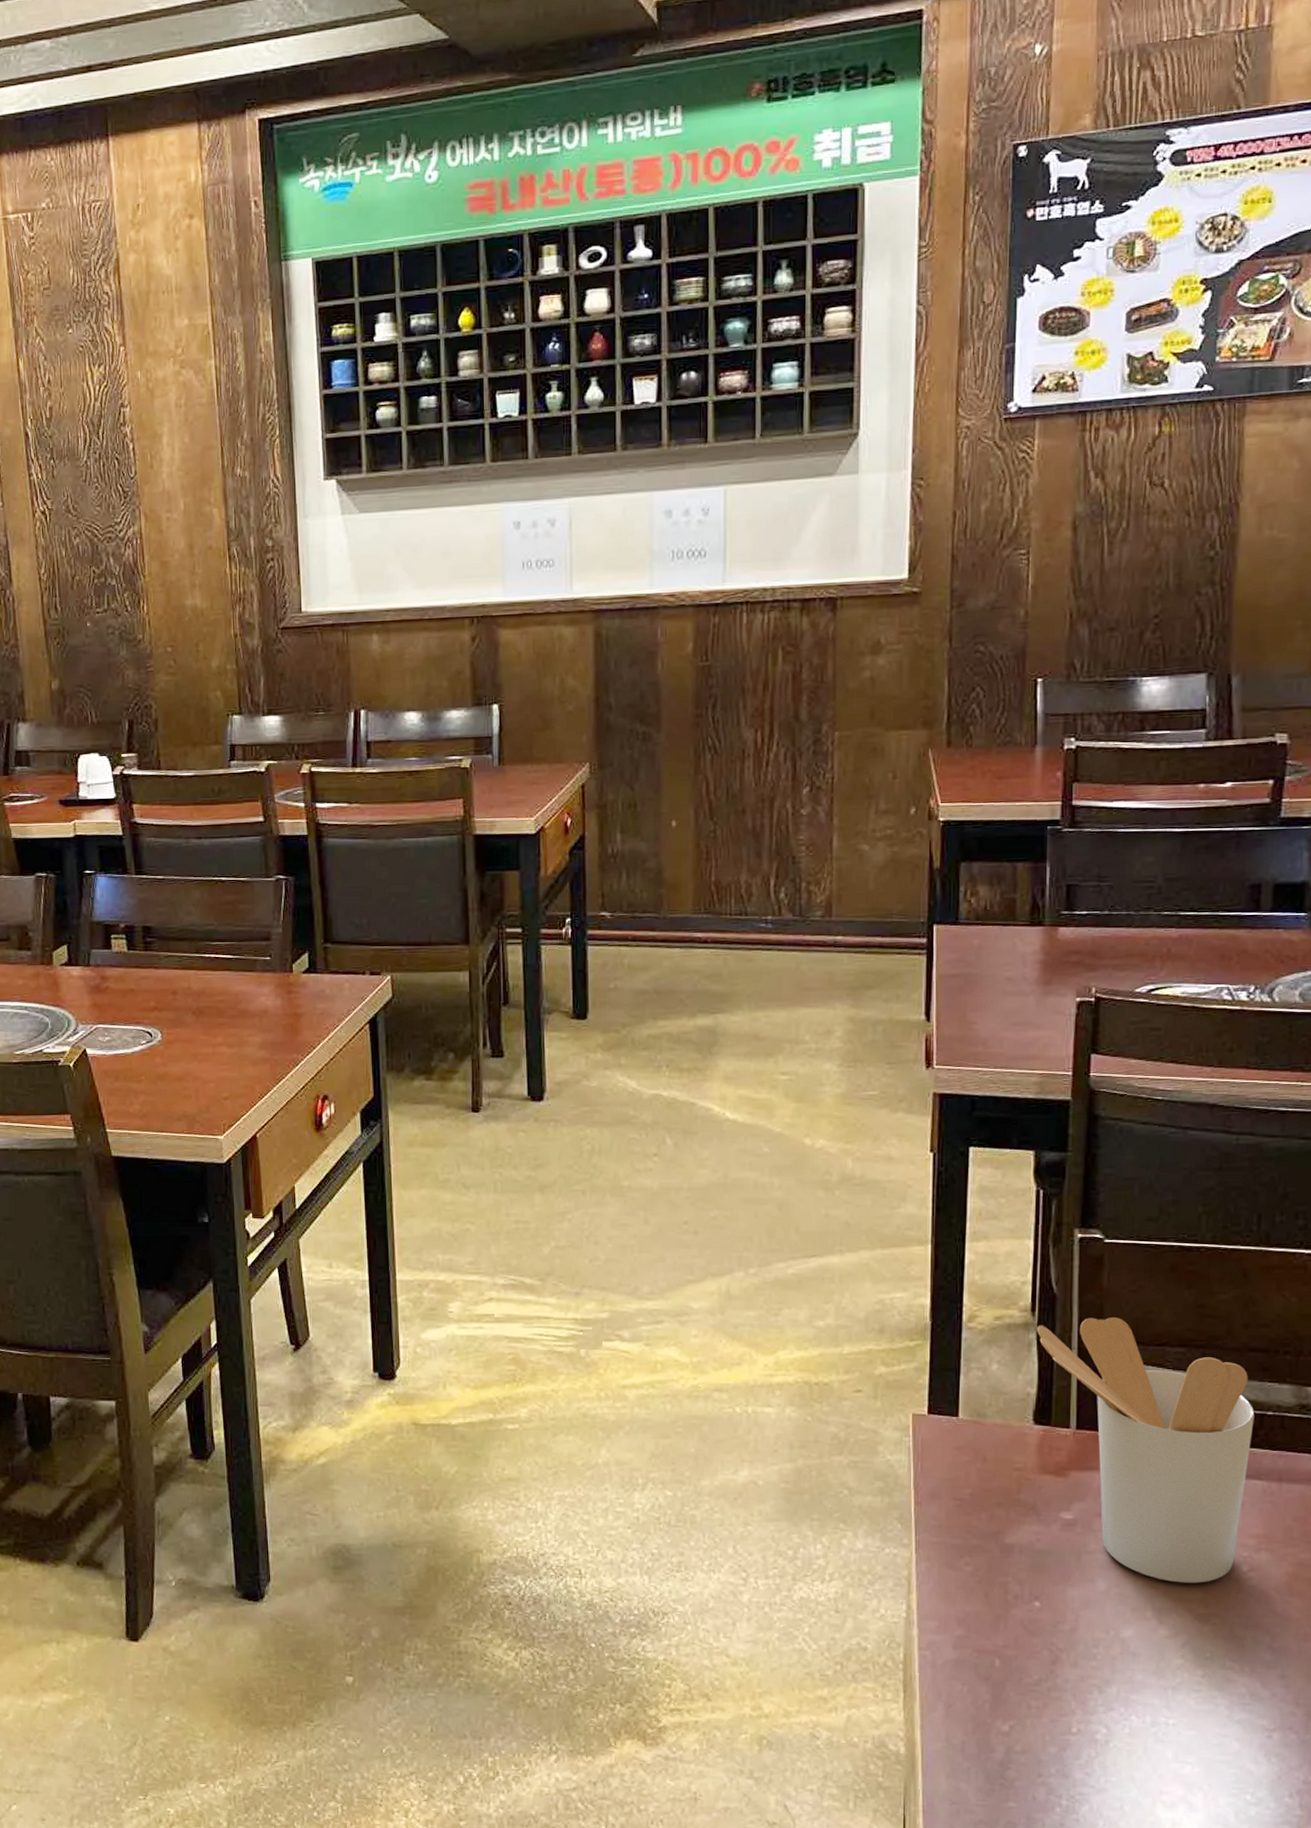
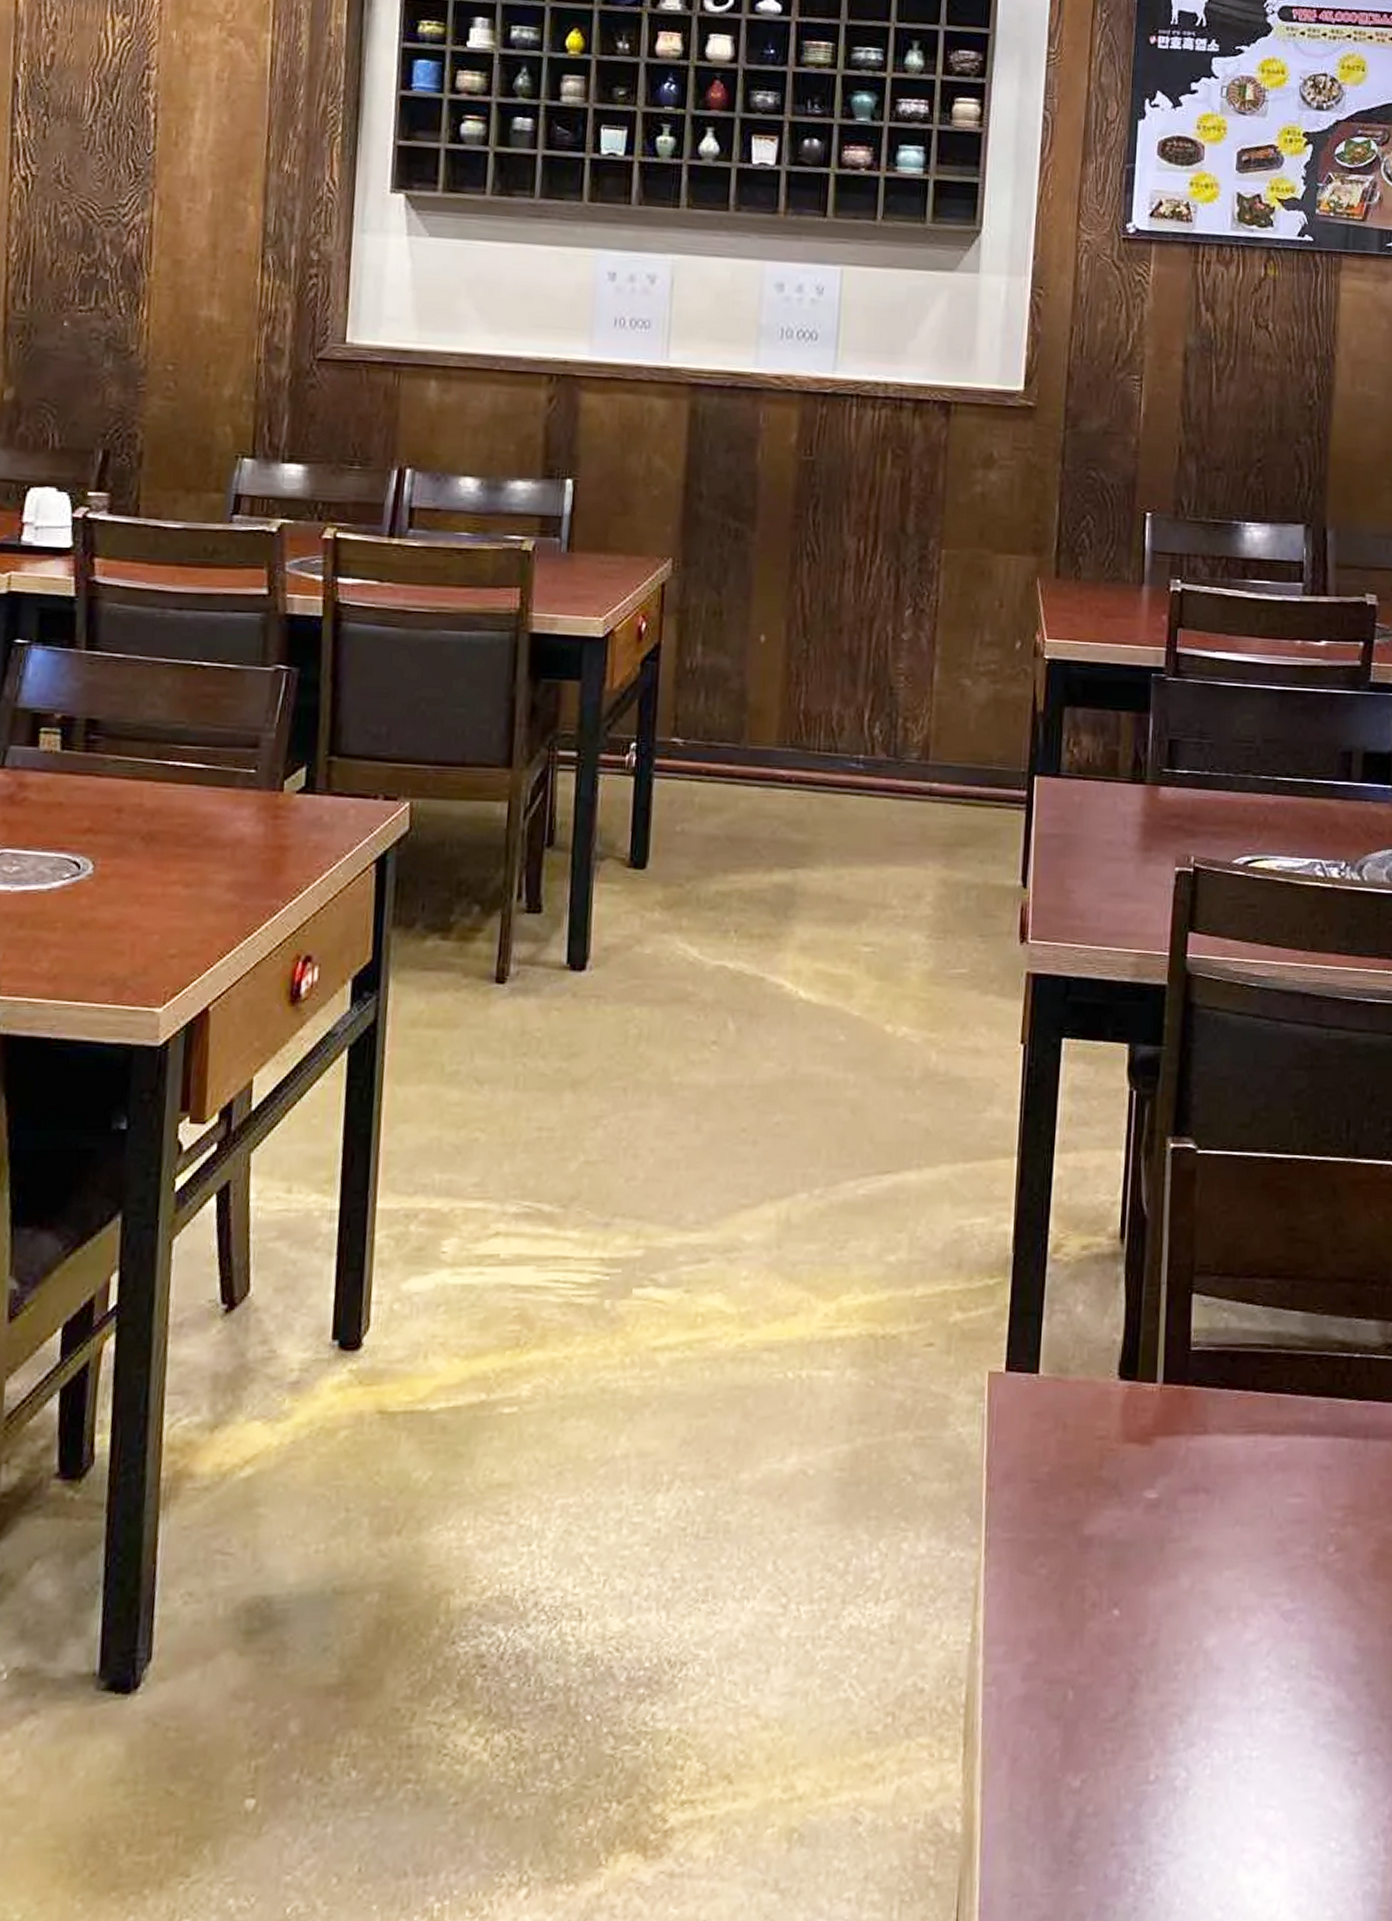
utensil holder: present [1037,1318,1255,1583] -> none [1125,1244,1343,1573]

